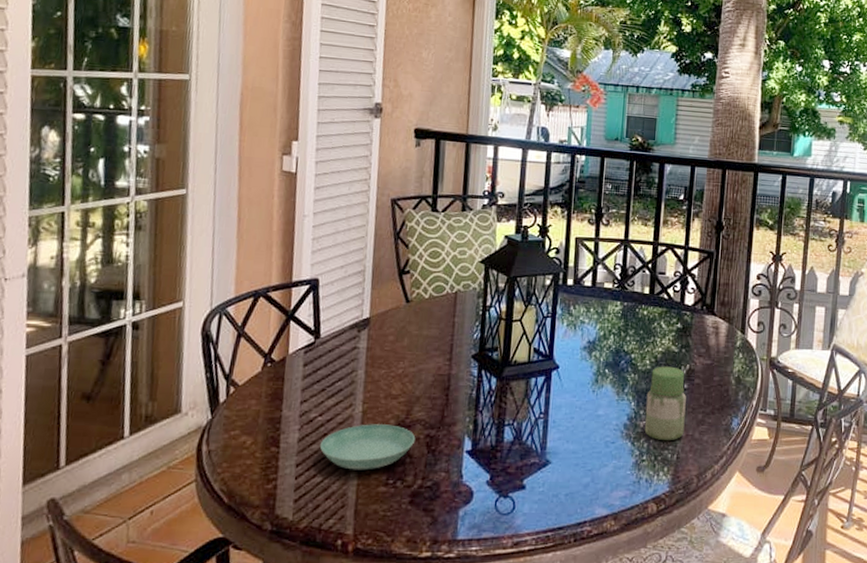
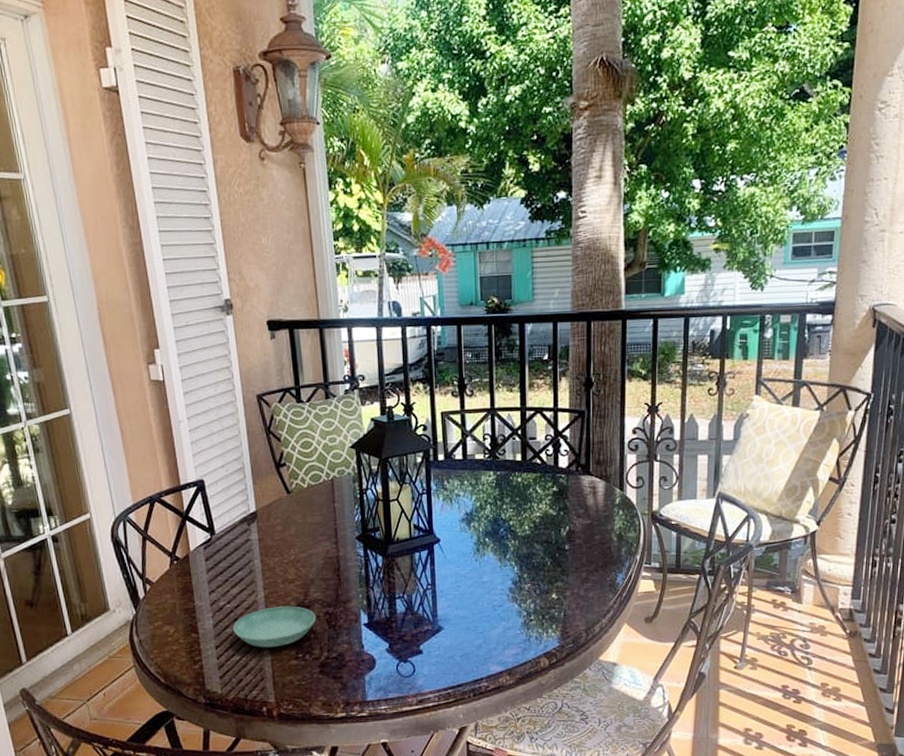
jar: present [644,366,686,441] -> none [528,529,569,601]

